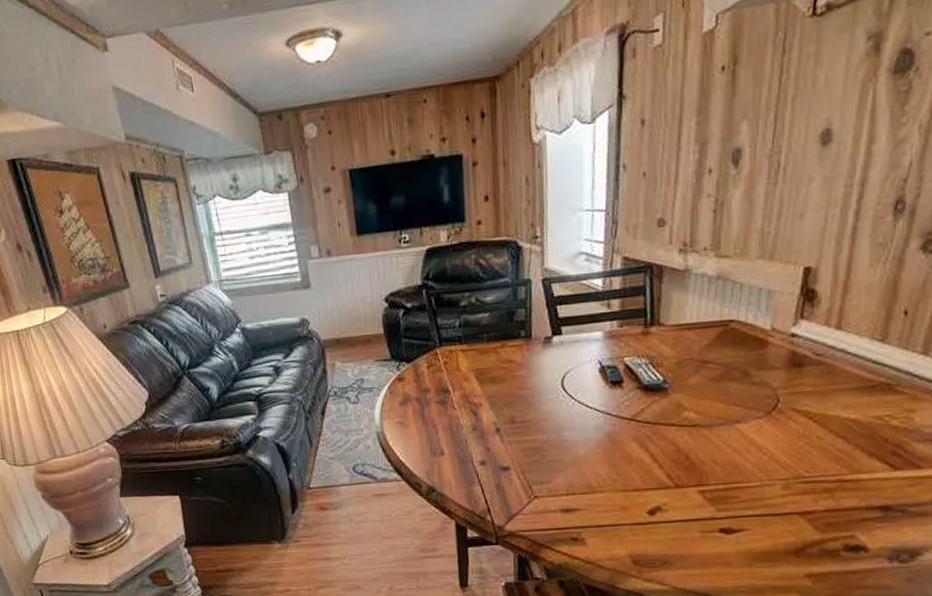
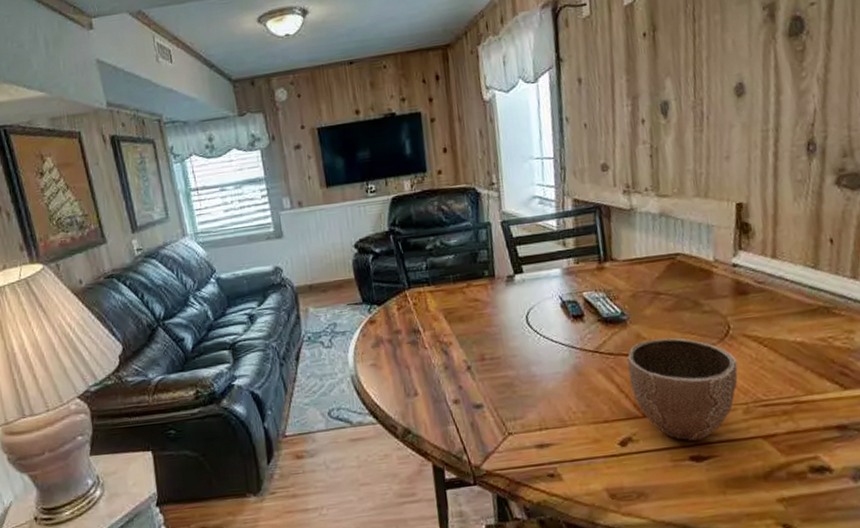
decorative bowl: none [664,408,782,514] -> present [627,337,738,442]

